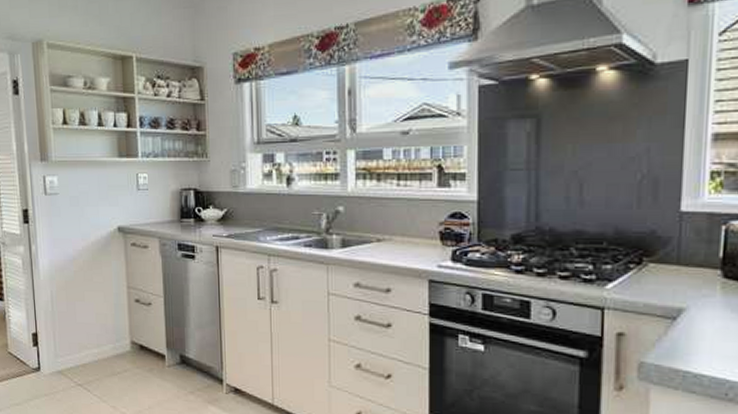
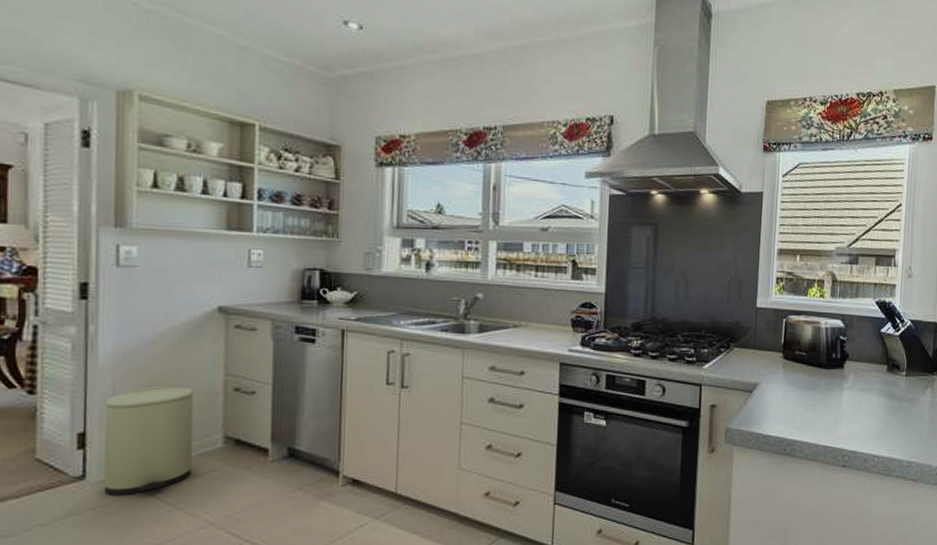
pedal bin: none [47,295,110,387] -> present [104,385,194,497]

